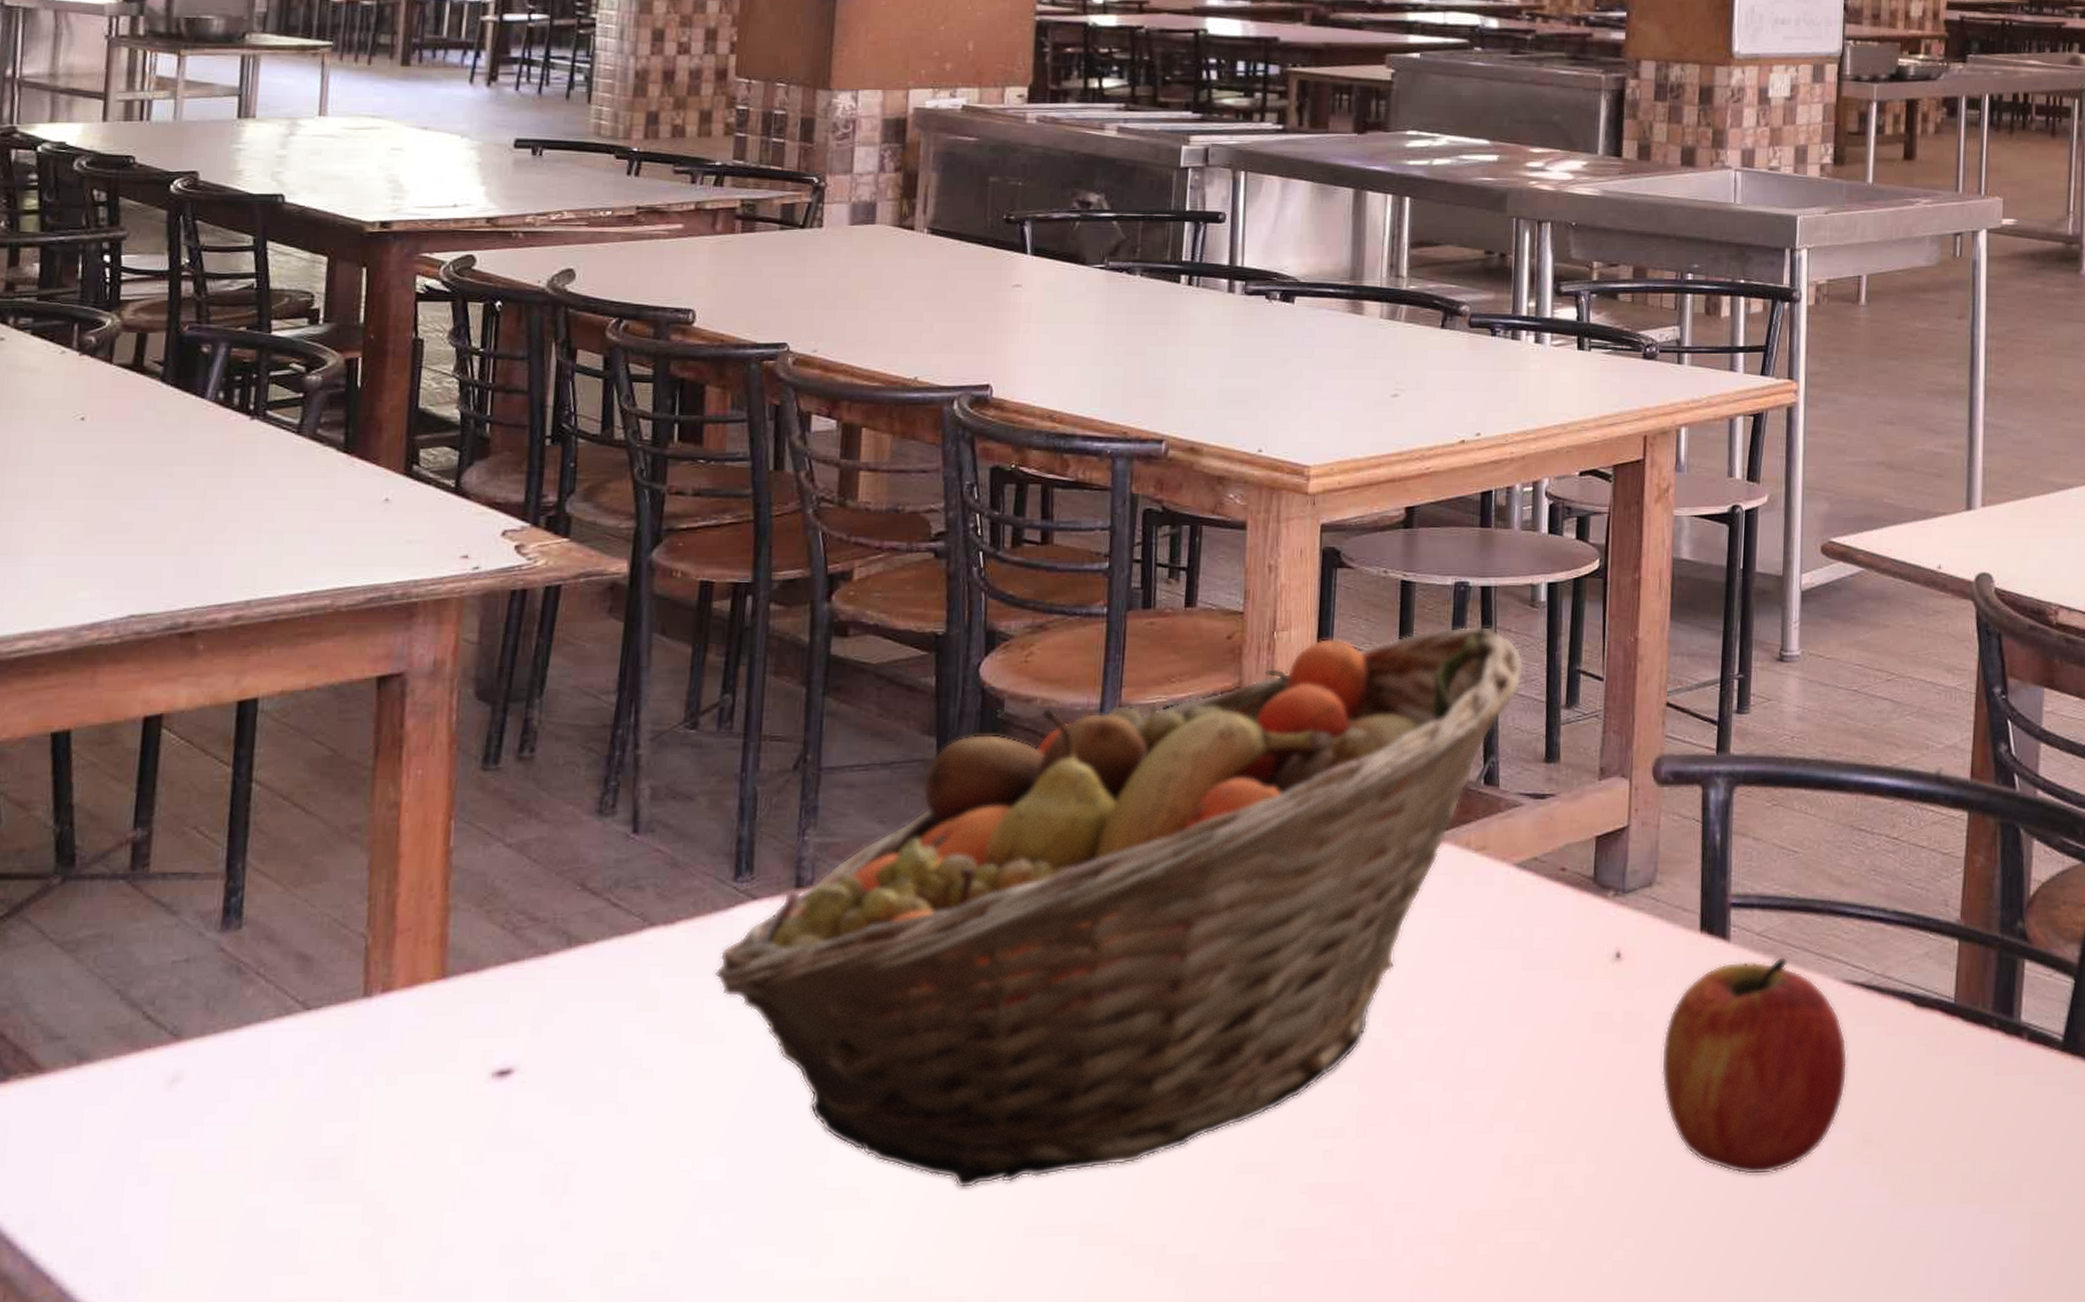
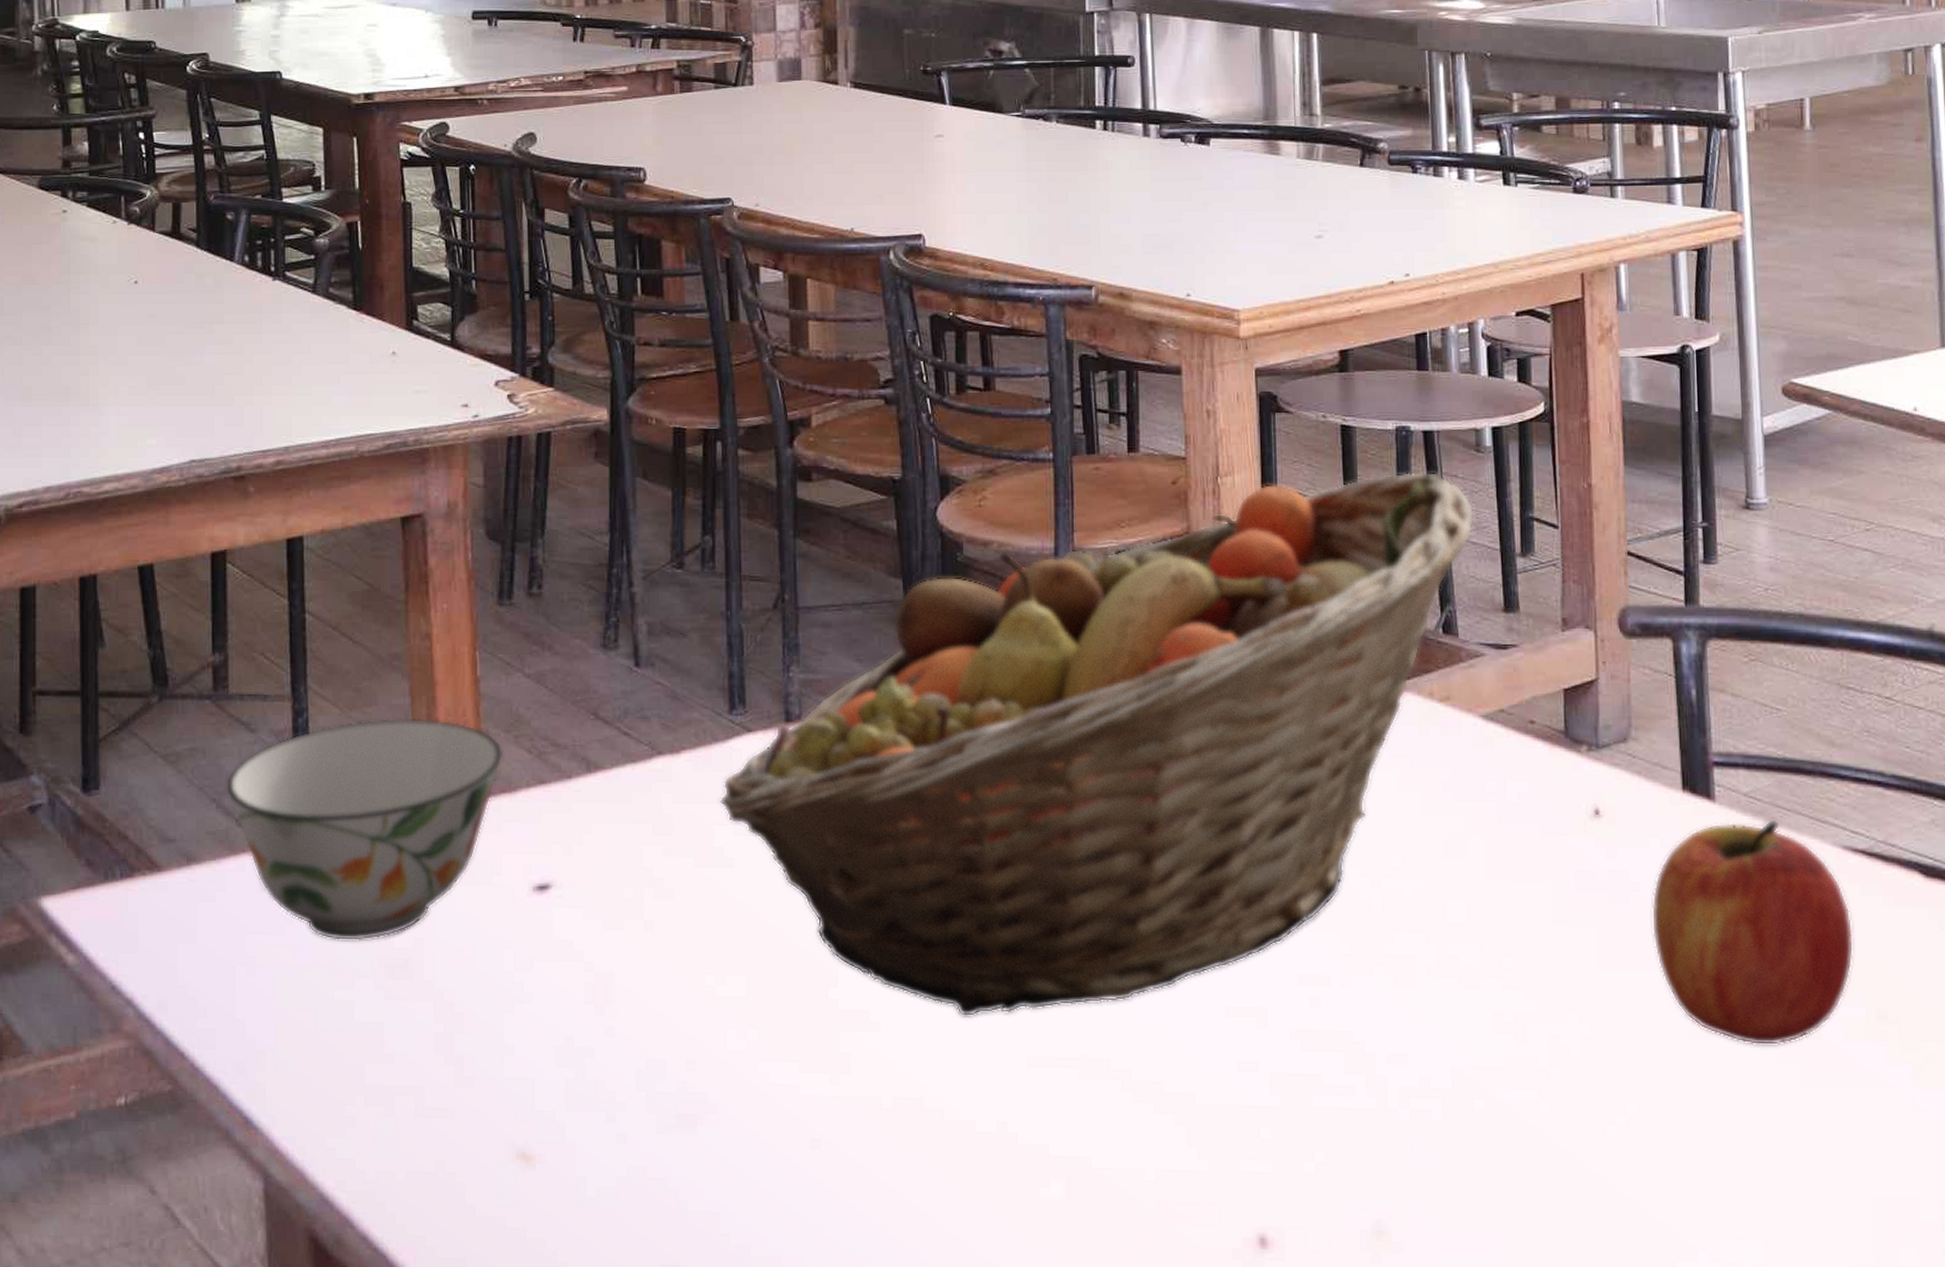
soup bowl: none [133,894,473,1142] -> present [225,718,504,942]

